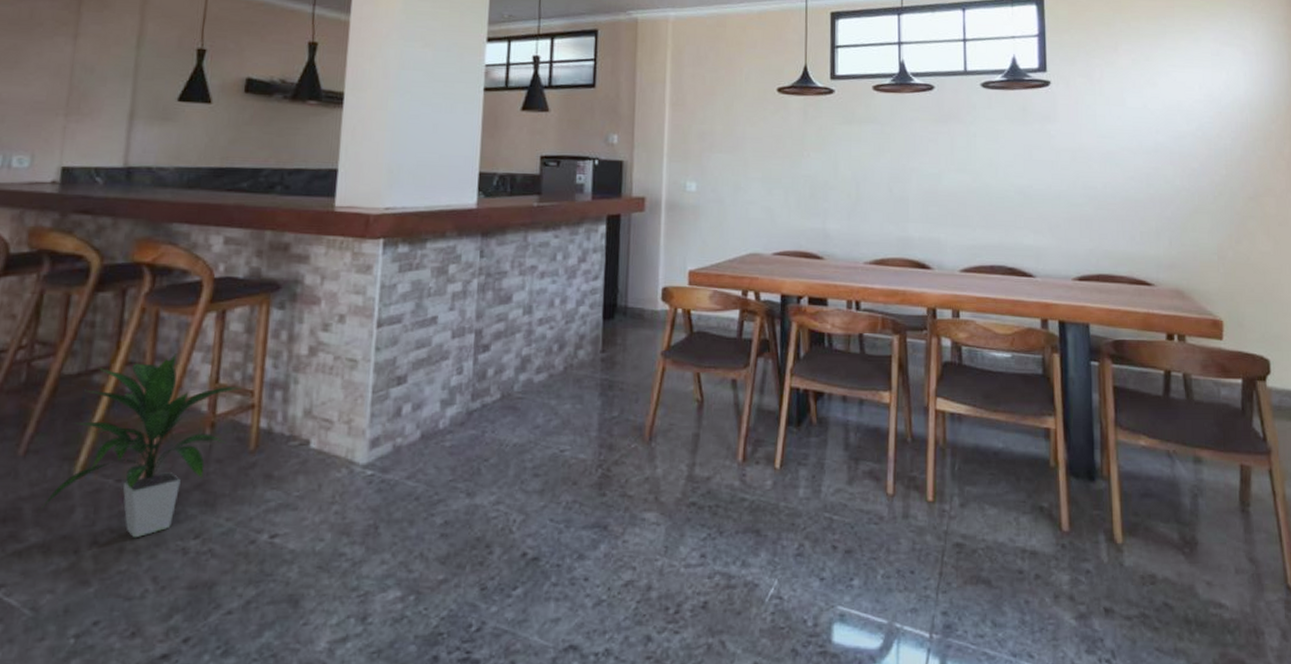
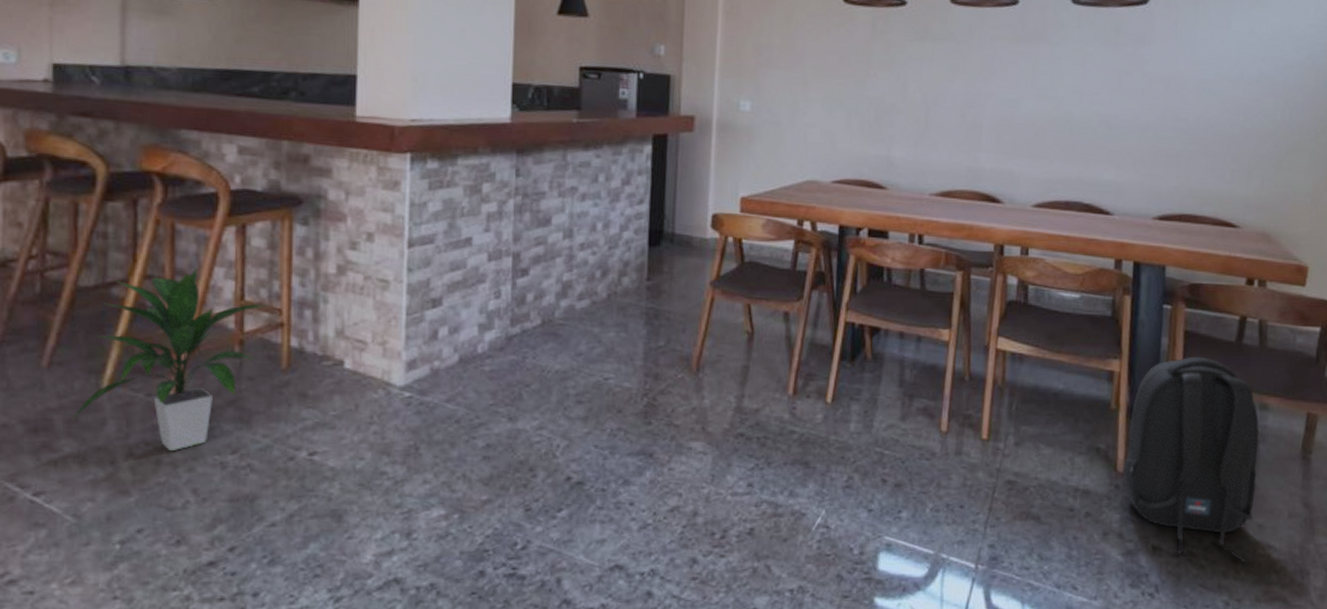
backpack: none [1068,411,1202,623] -> present [1123,356,1260,562]

